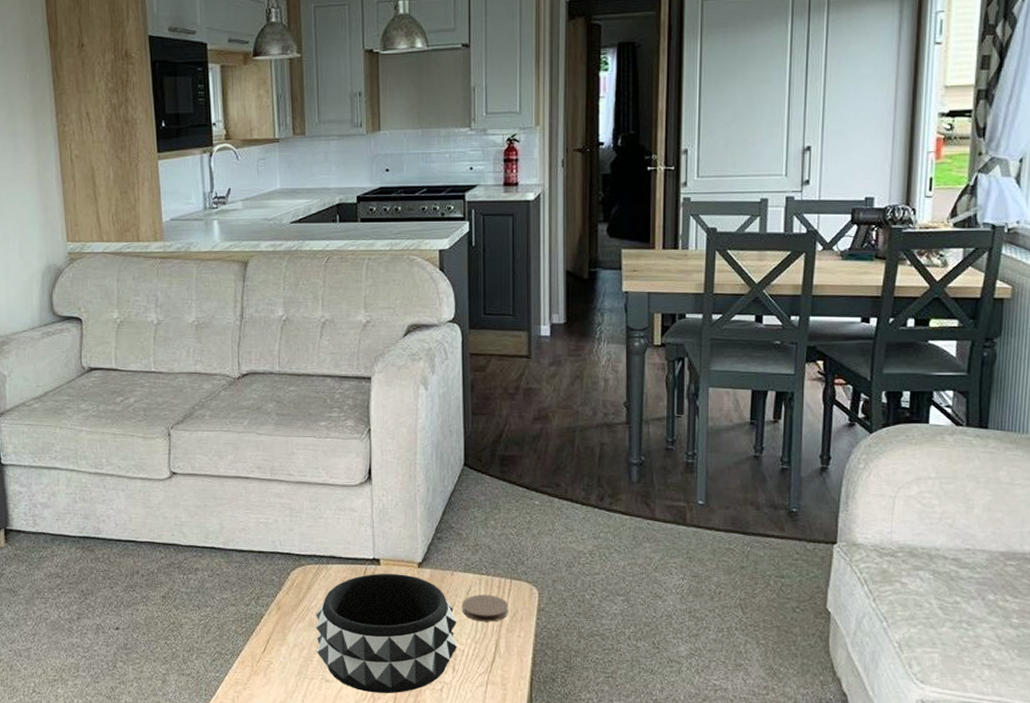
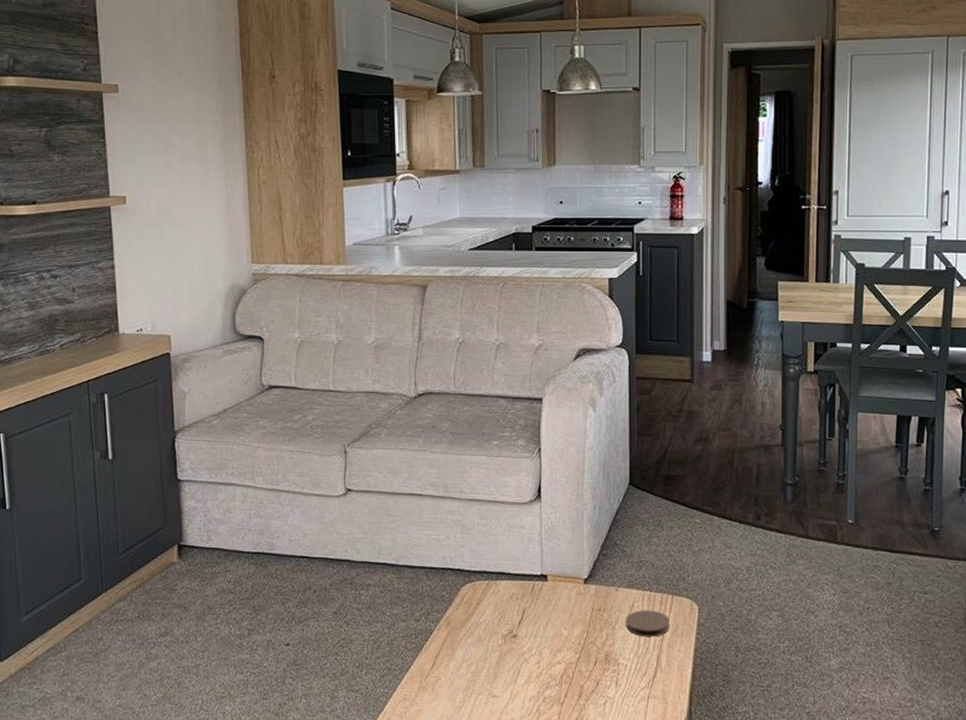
decorative bowl: present [315,573,458,693] -> none [484,589,621,708]

